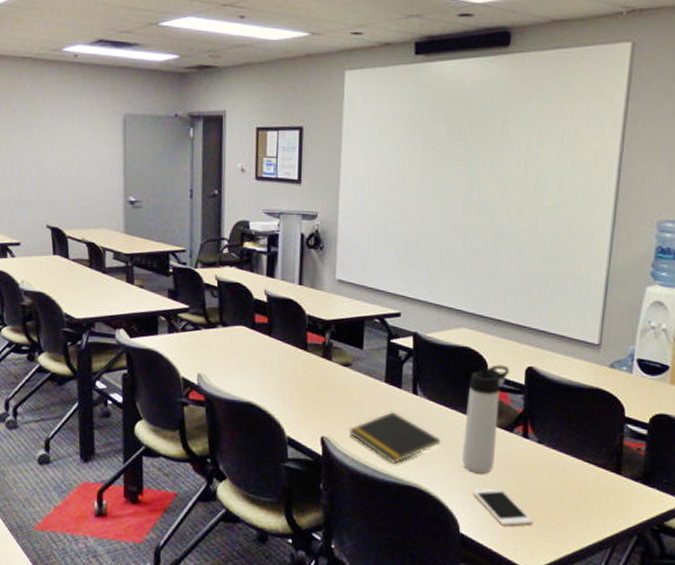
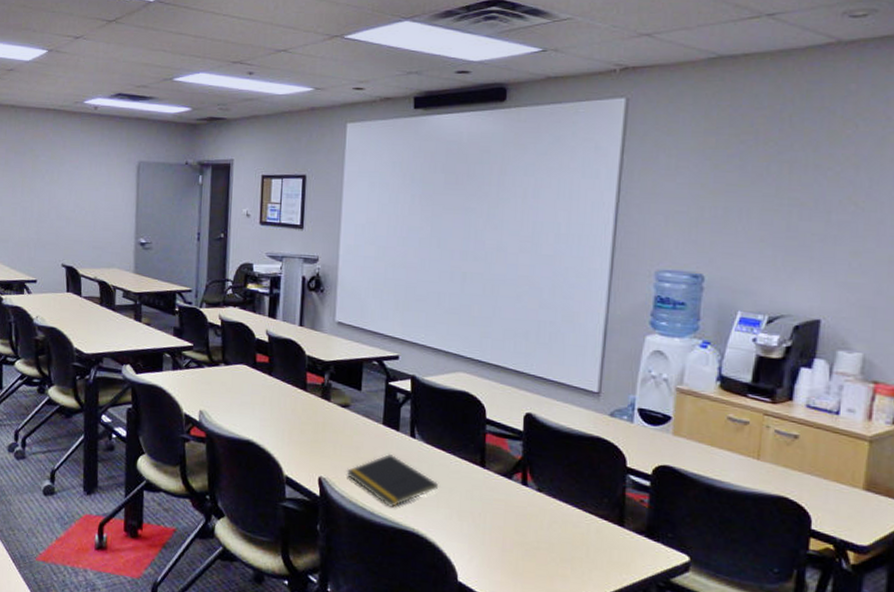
thermos bottle: present [462,365,510,474] -> none [460,410,508,521]
cell phone: present [473,488,534,526] -> none [471,536,534,577]

